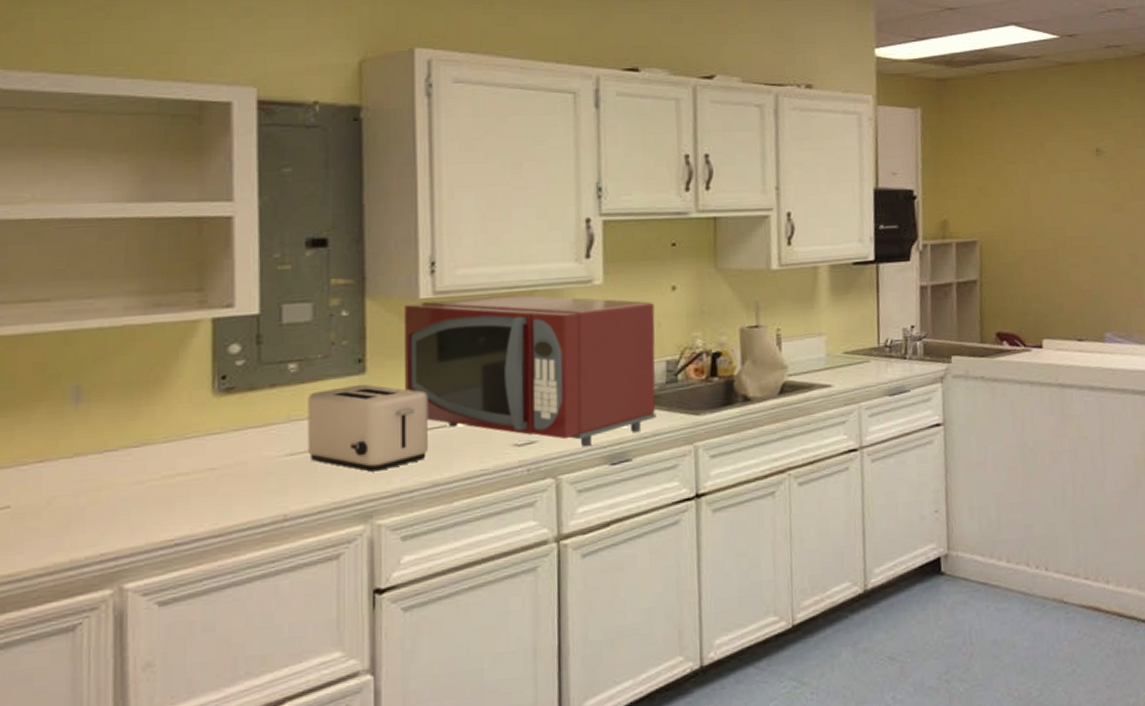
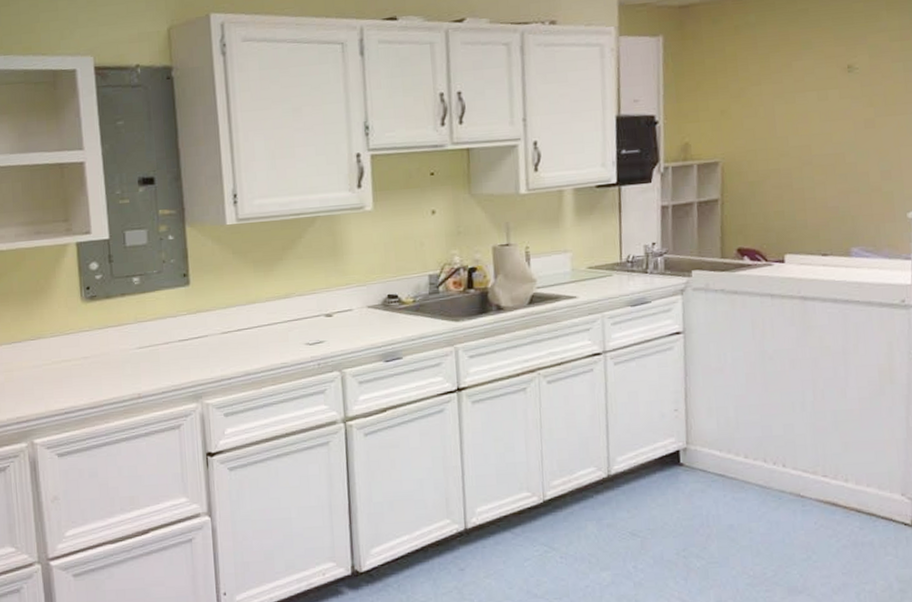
toaster: present [307,384,429,472] -> none [148,293,240,363]
microwave: present [404,294,657,447] -> none [215,220,422,347]

